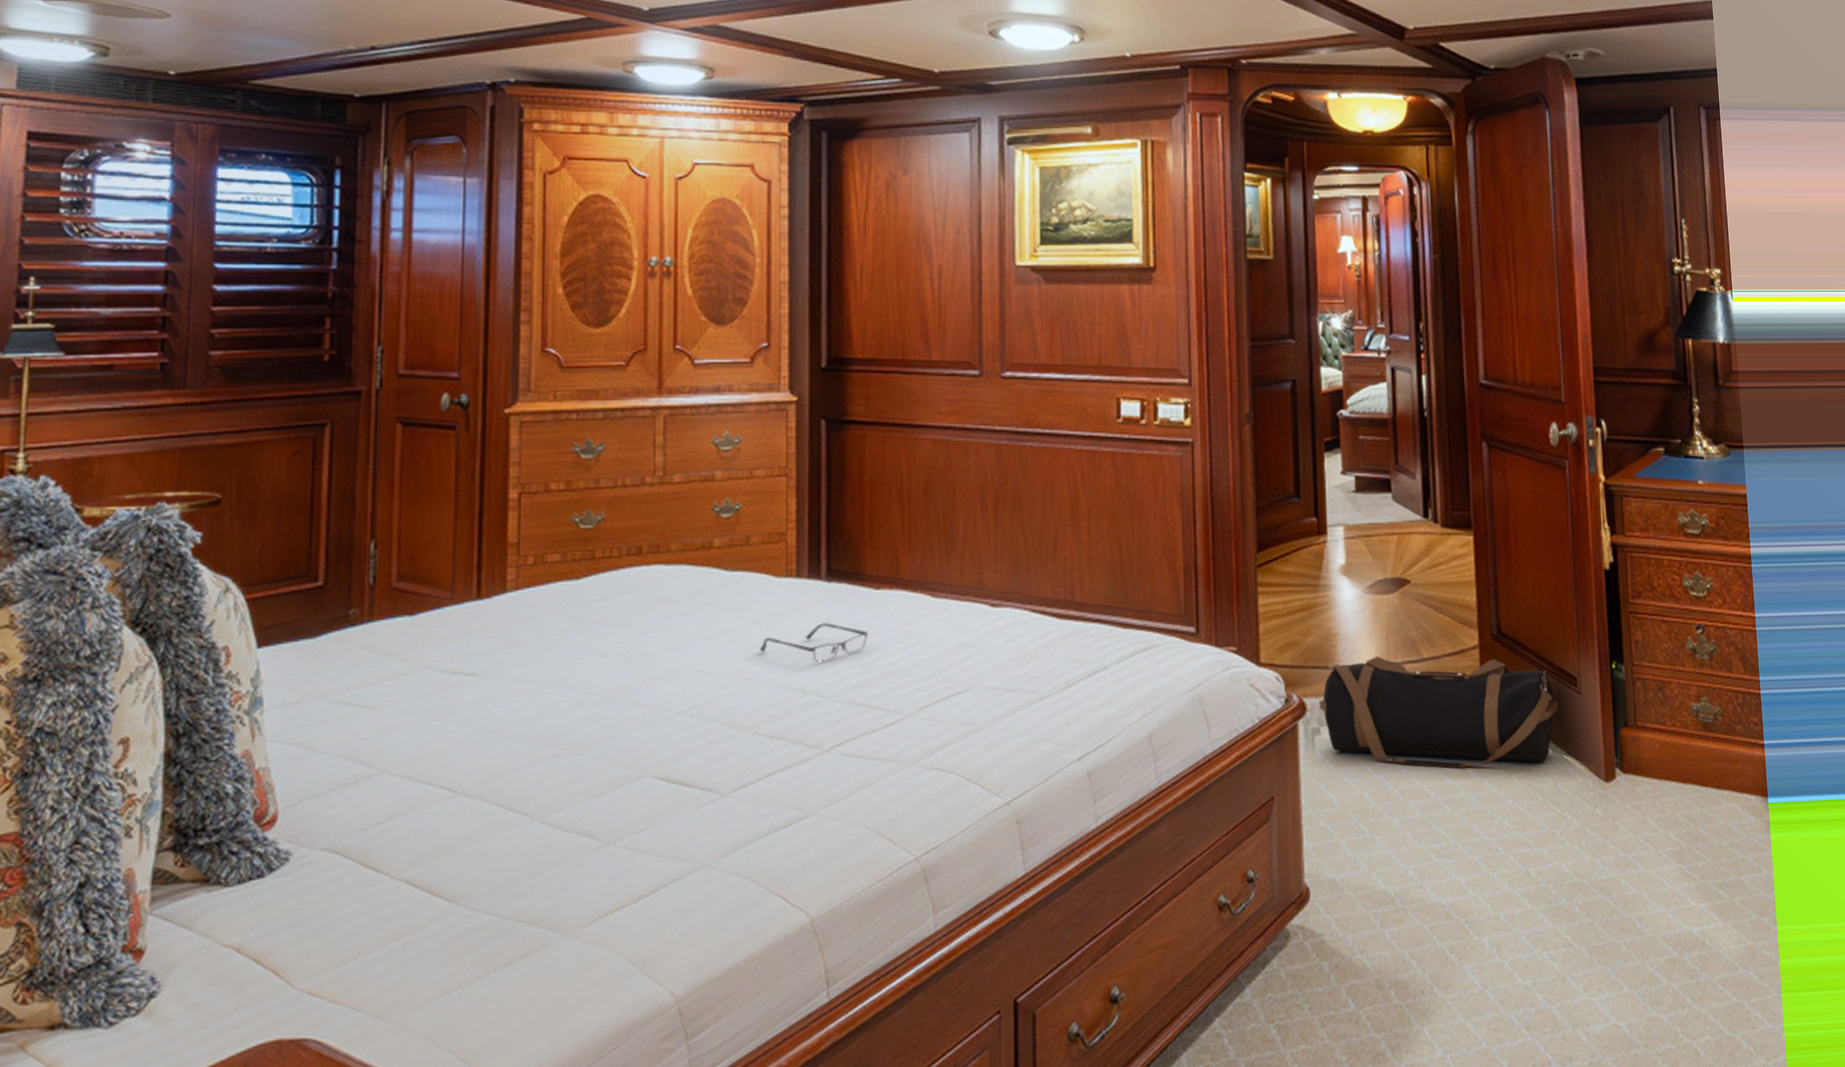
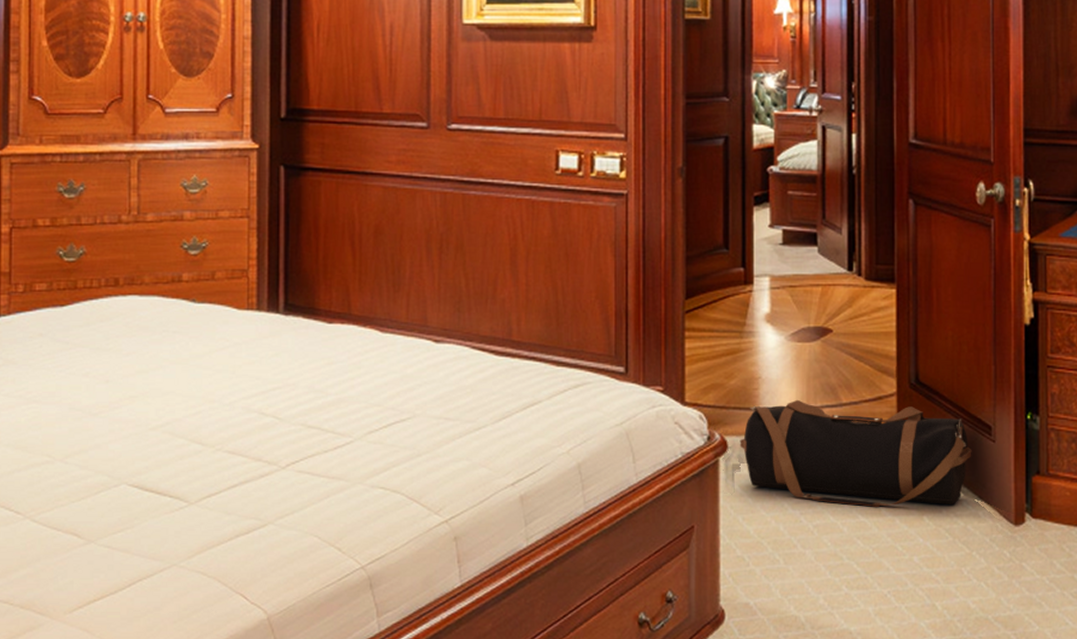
spectacles: present [760,623,869,662] -> none [224,352,322,388]

